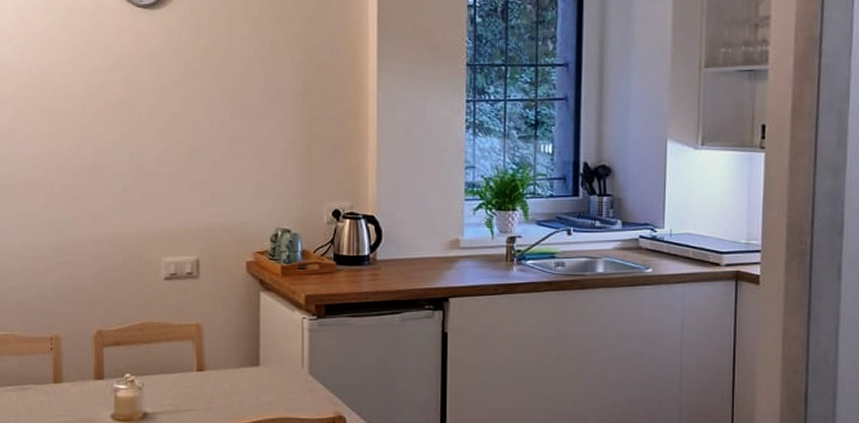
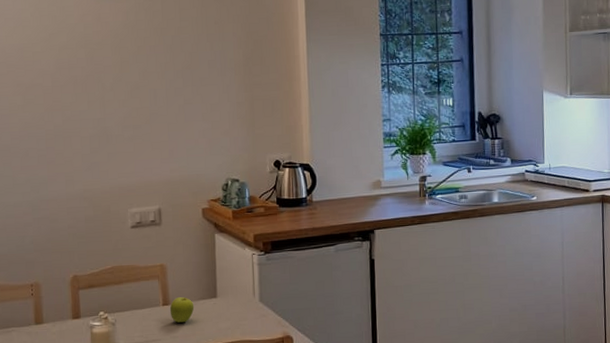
fruit: none [204,363,233,392] -> present [169,297,195,323]

